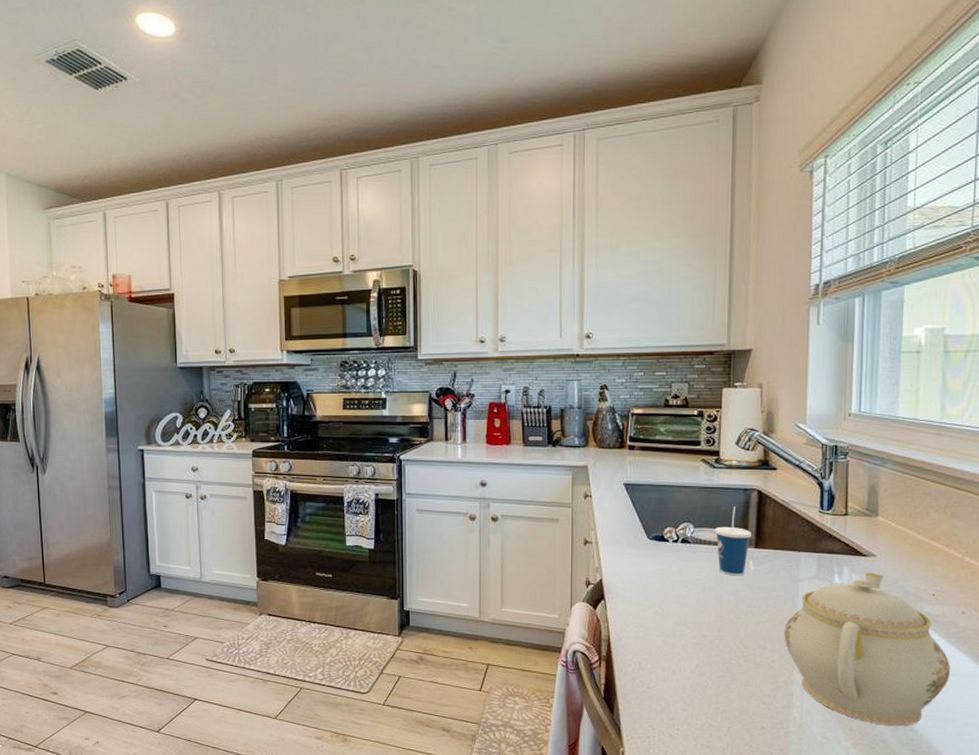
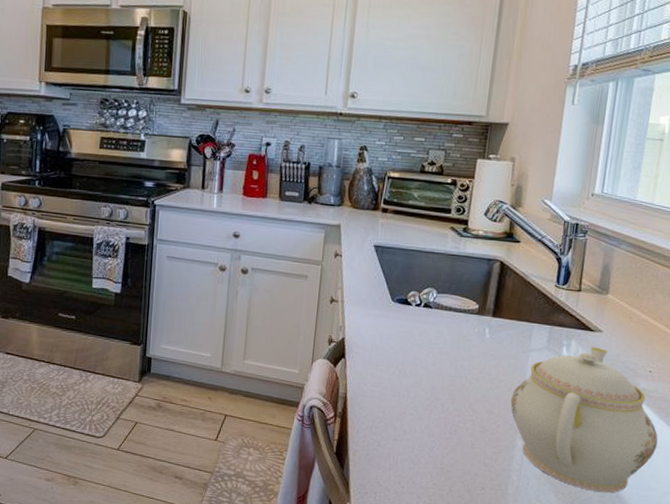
cup: present [714,507,753,576] -> none [456,275,491,343]

